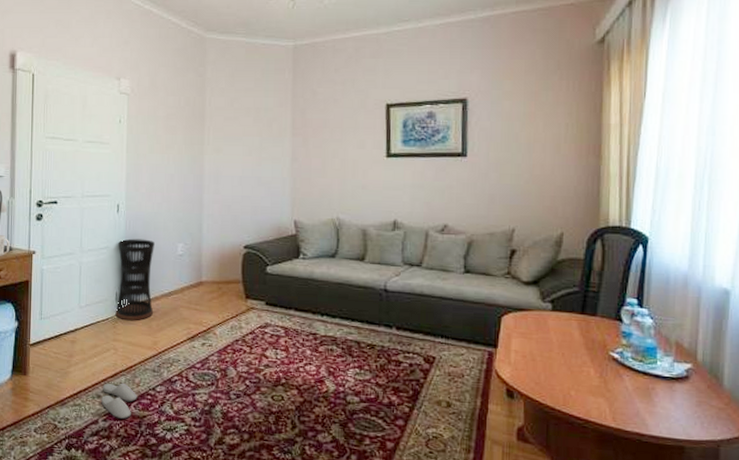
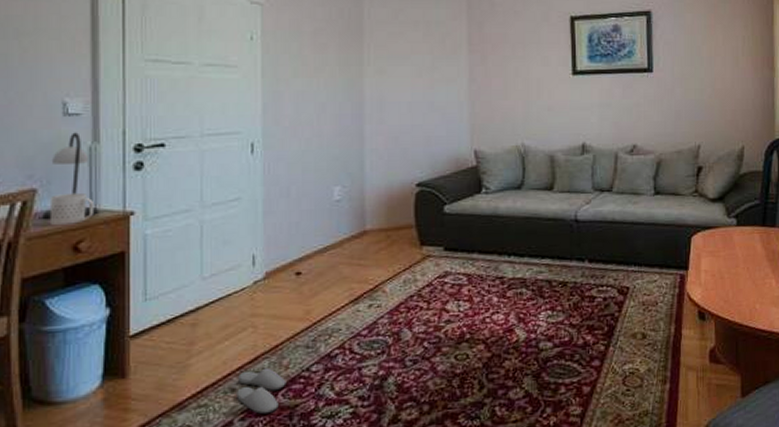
umbrella stand: present [115,239,155,321] -> none [253,184,303,289]

